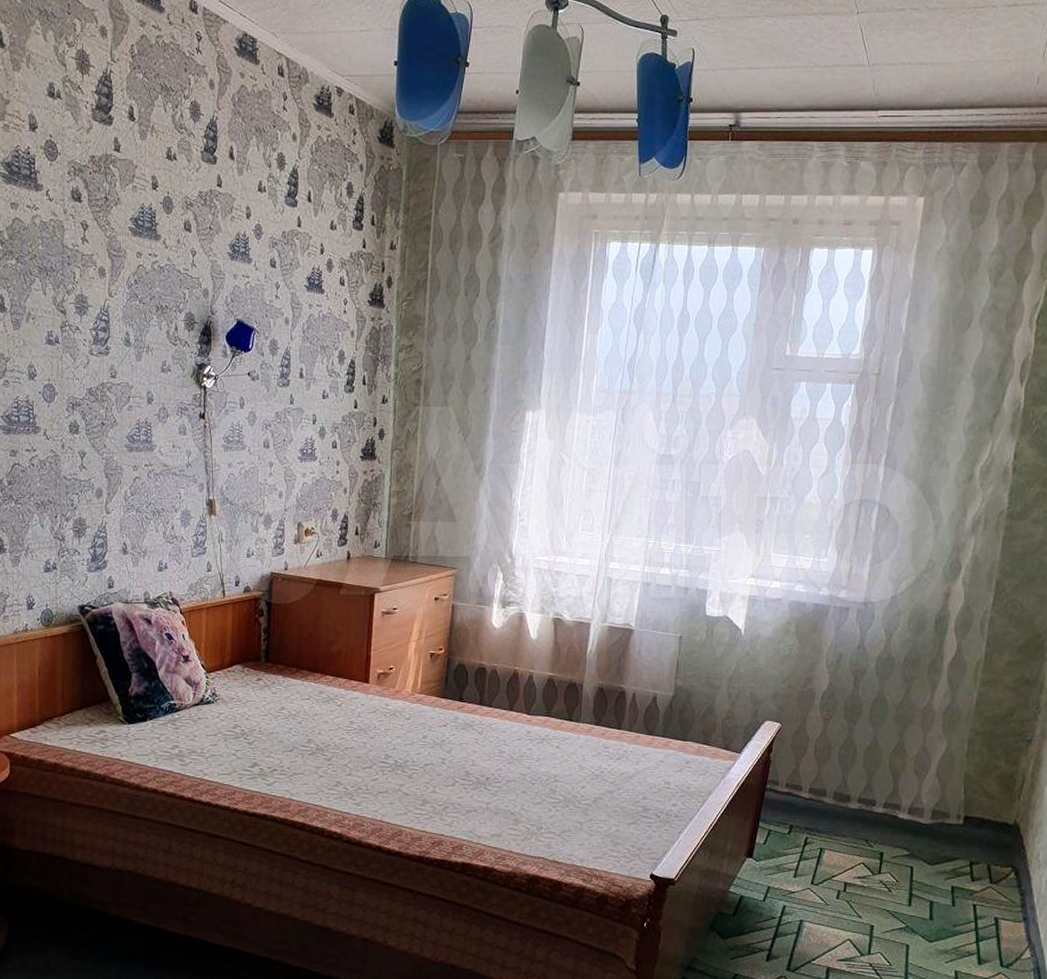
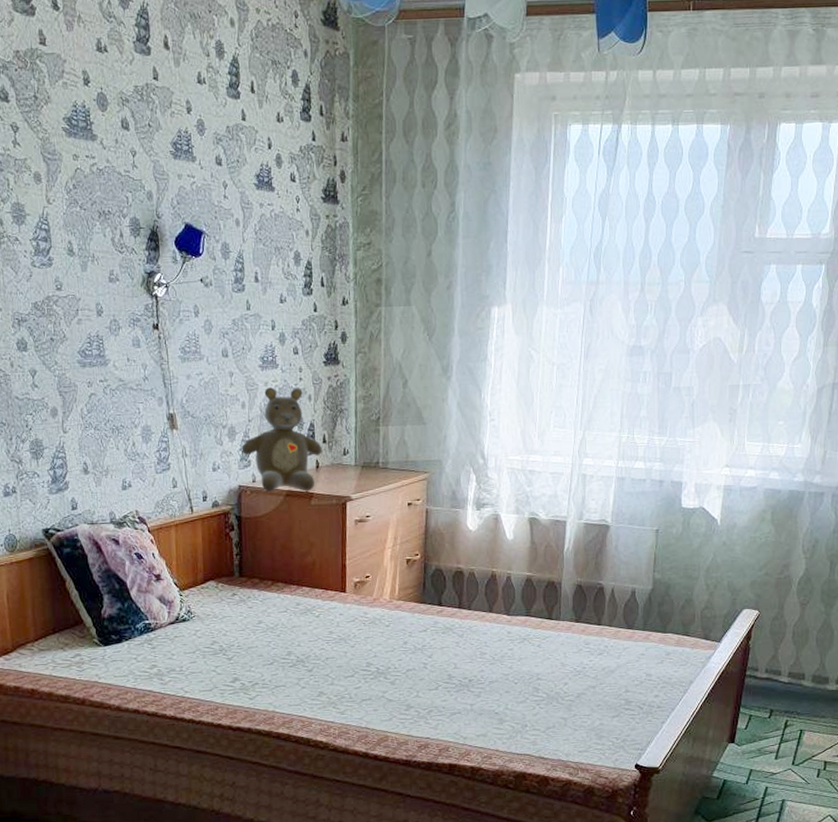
teddy bear: none [275,479,354,581] -> present [240,387,322,492]

